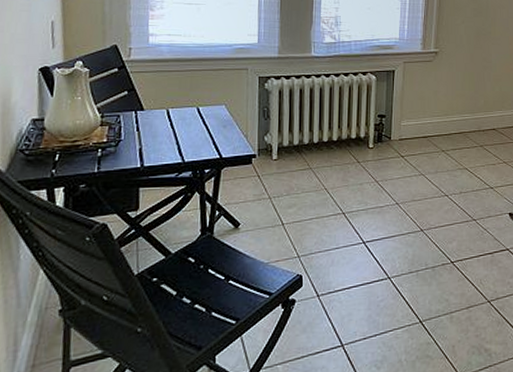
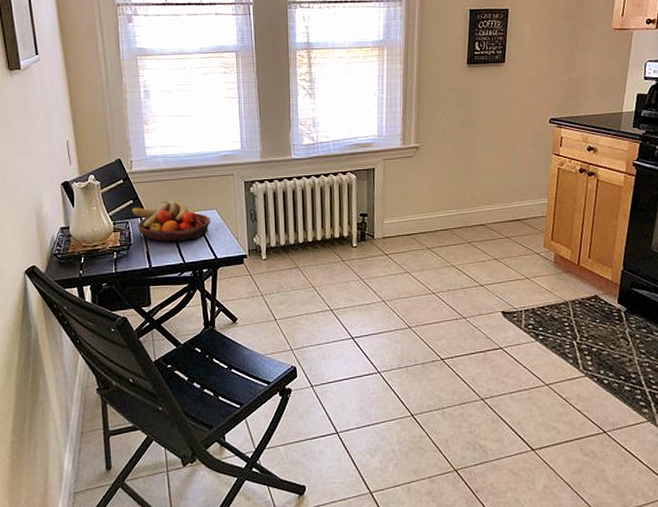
fruit bowl: none [125,94,219,138] -> present [131,201,211,242]

